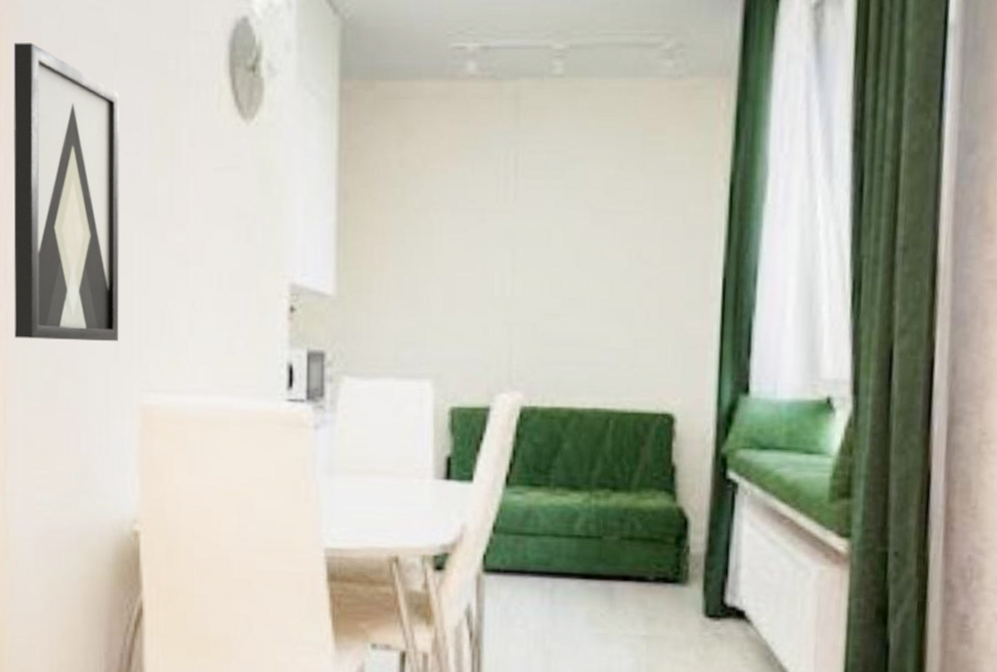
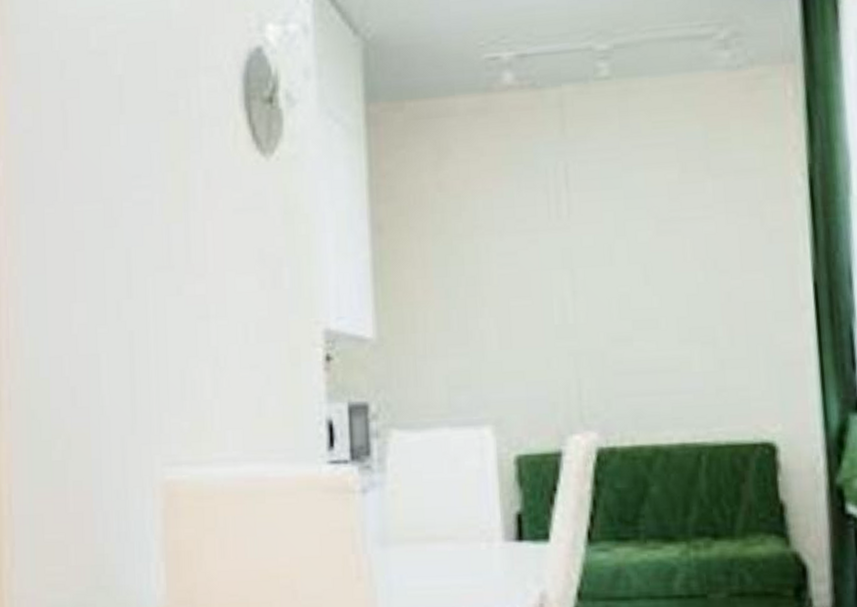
wall art: present [13,42,119,342] -> none [11,94,135,417]

